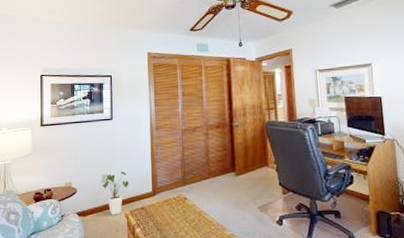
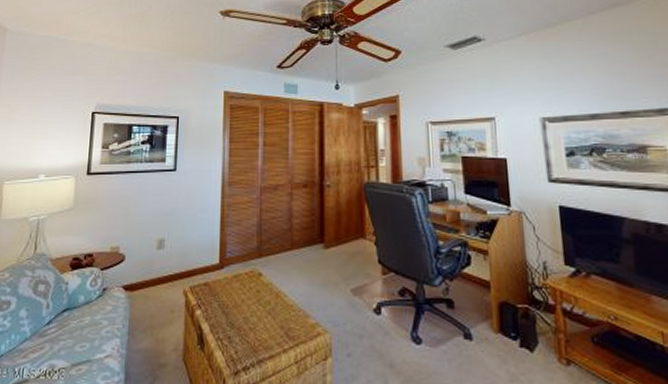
house plant: present [102,170,129,215] -> none [157,235,190,292]

